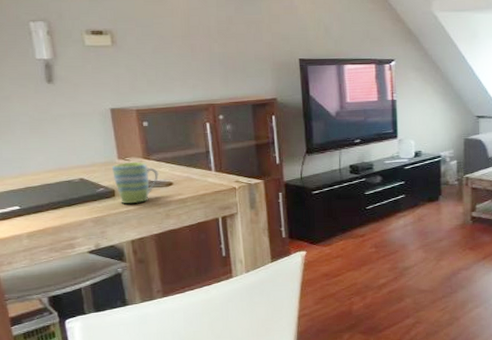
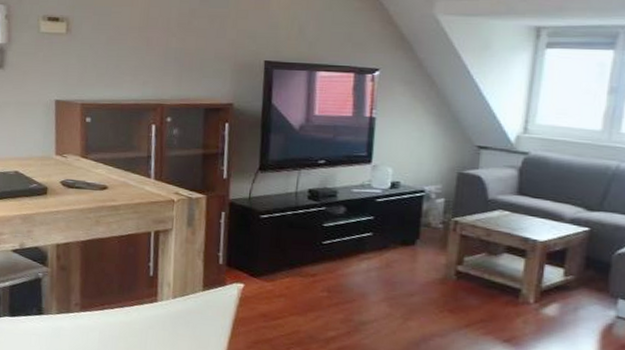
mug: present [112,161,159,204] -> none [47,159,94,205]

